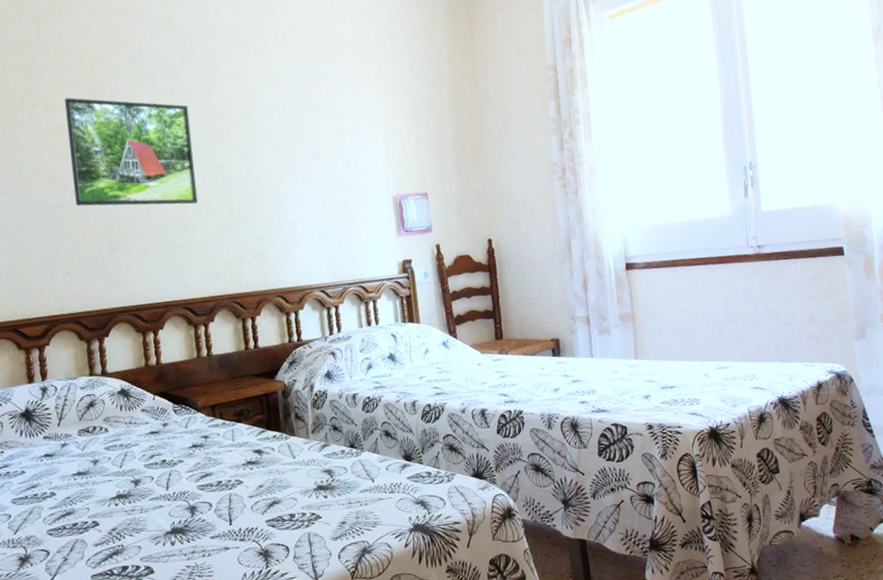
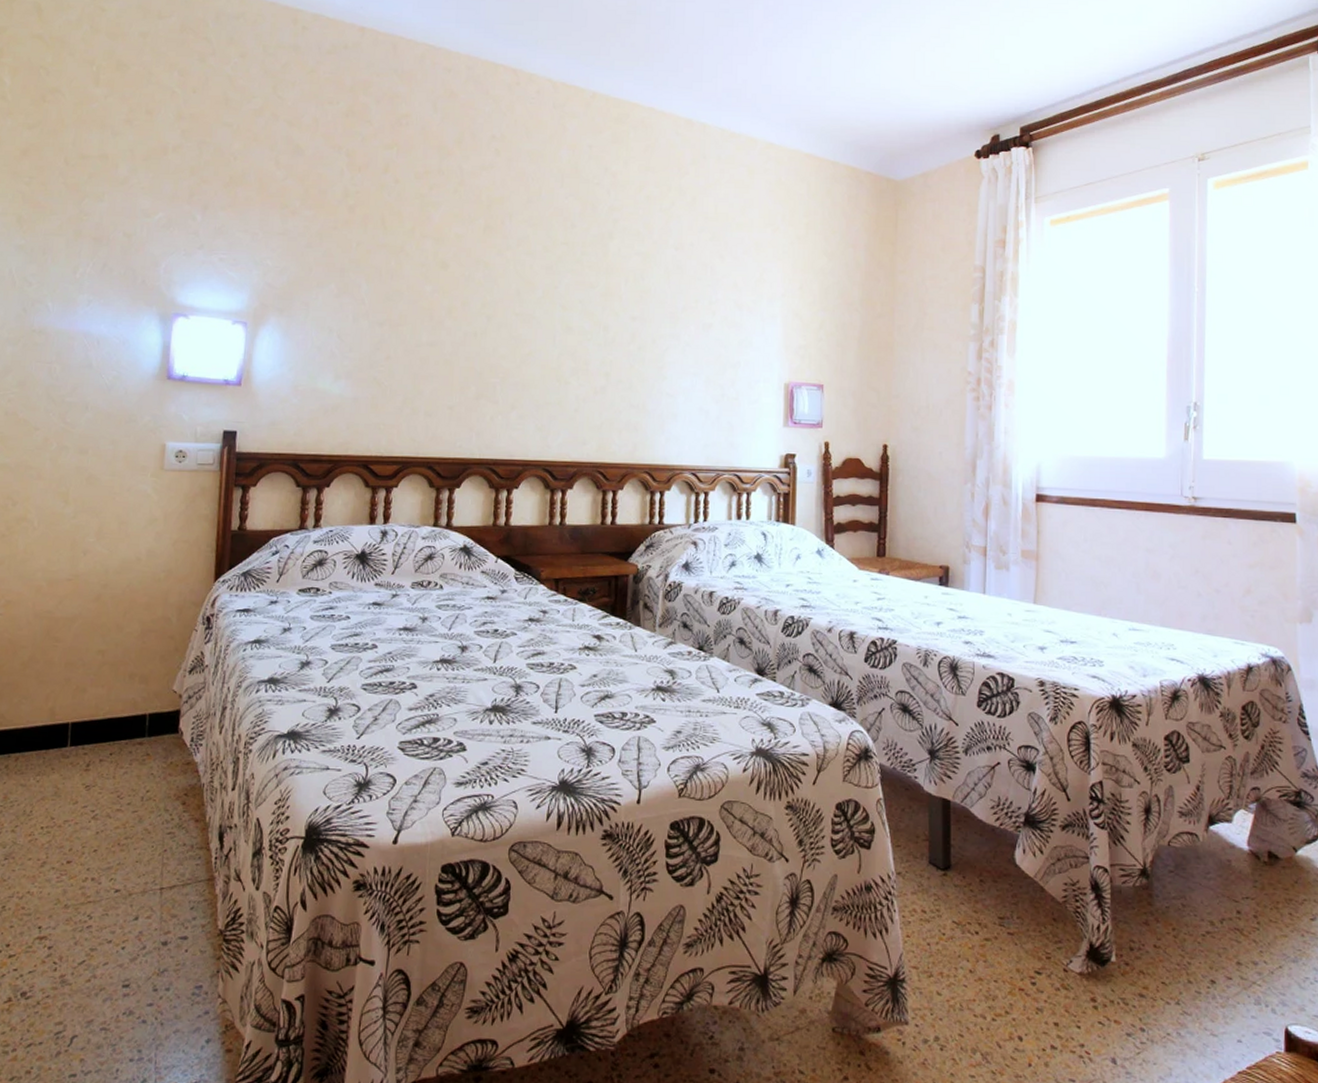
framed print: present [64,97,198,207] -> none [449,234,581,362]

